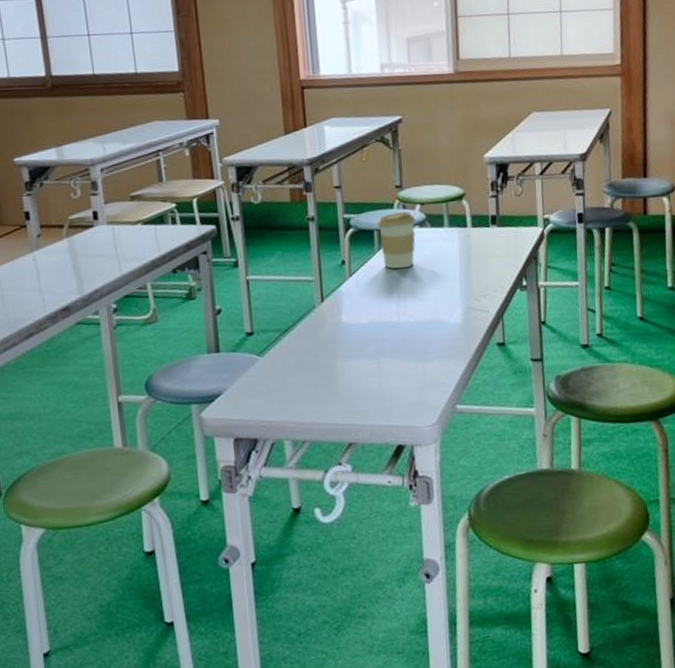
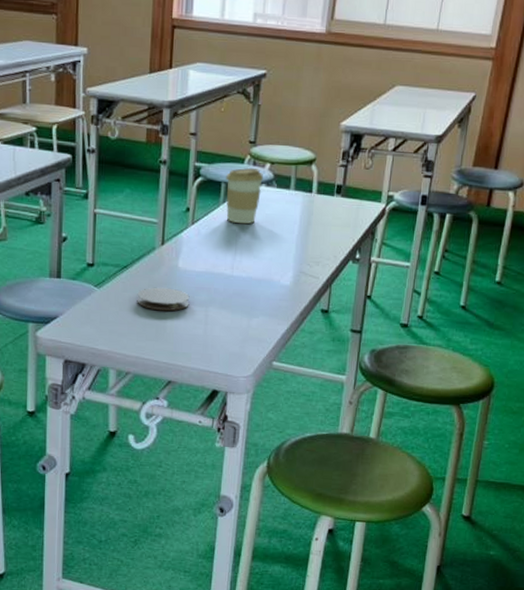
coaster: none [303,345,359,371] -> present [137,287,190,311]

